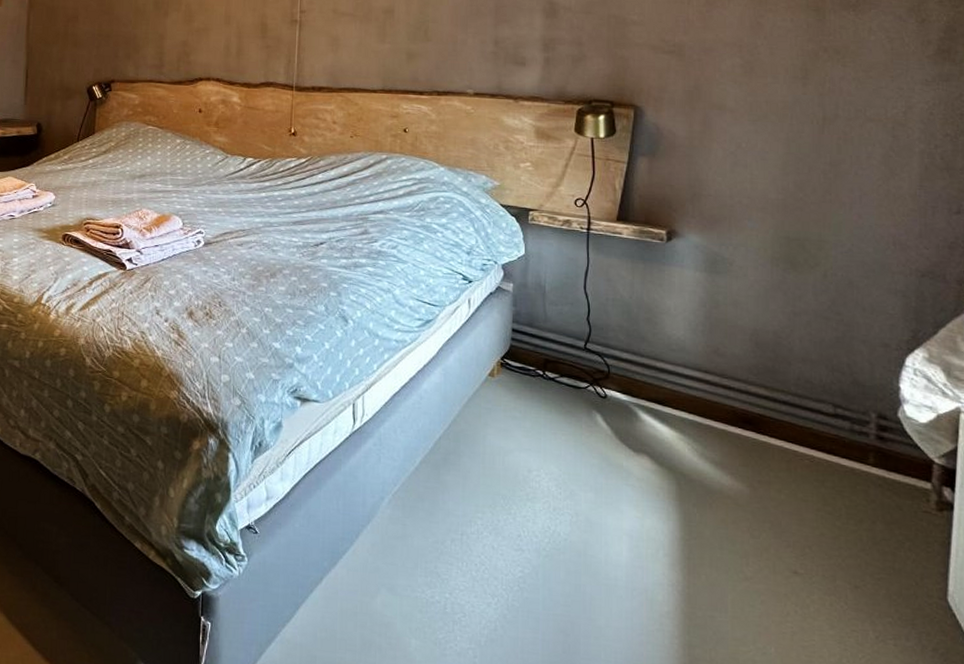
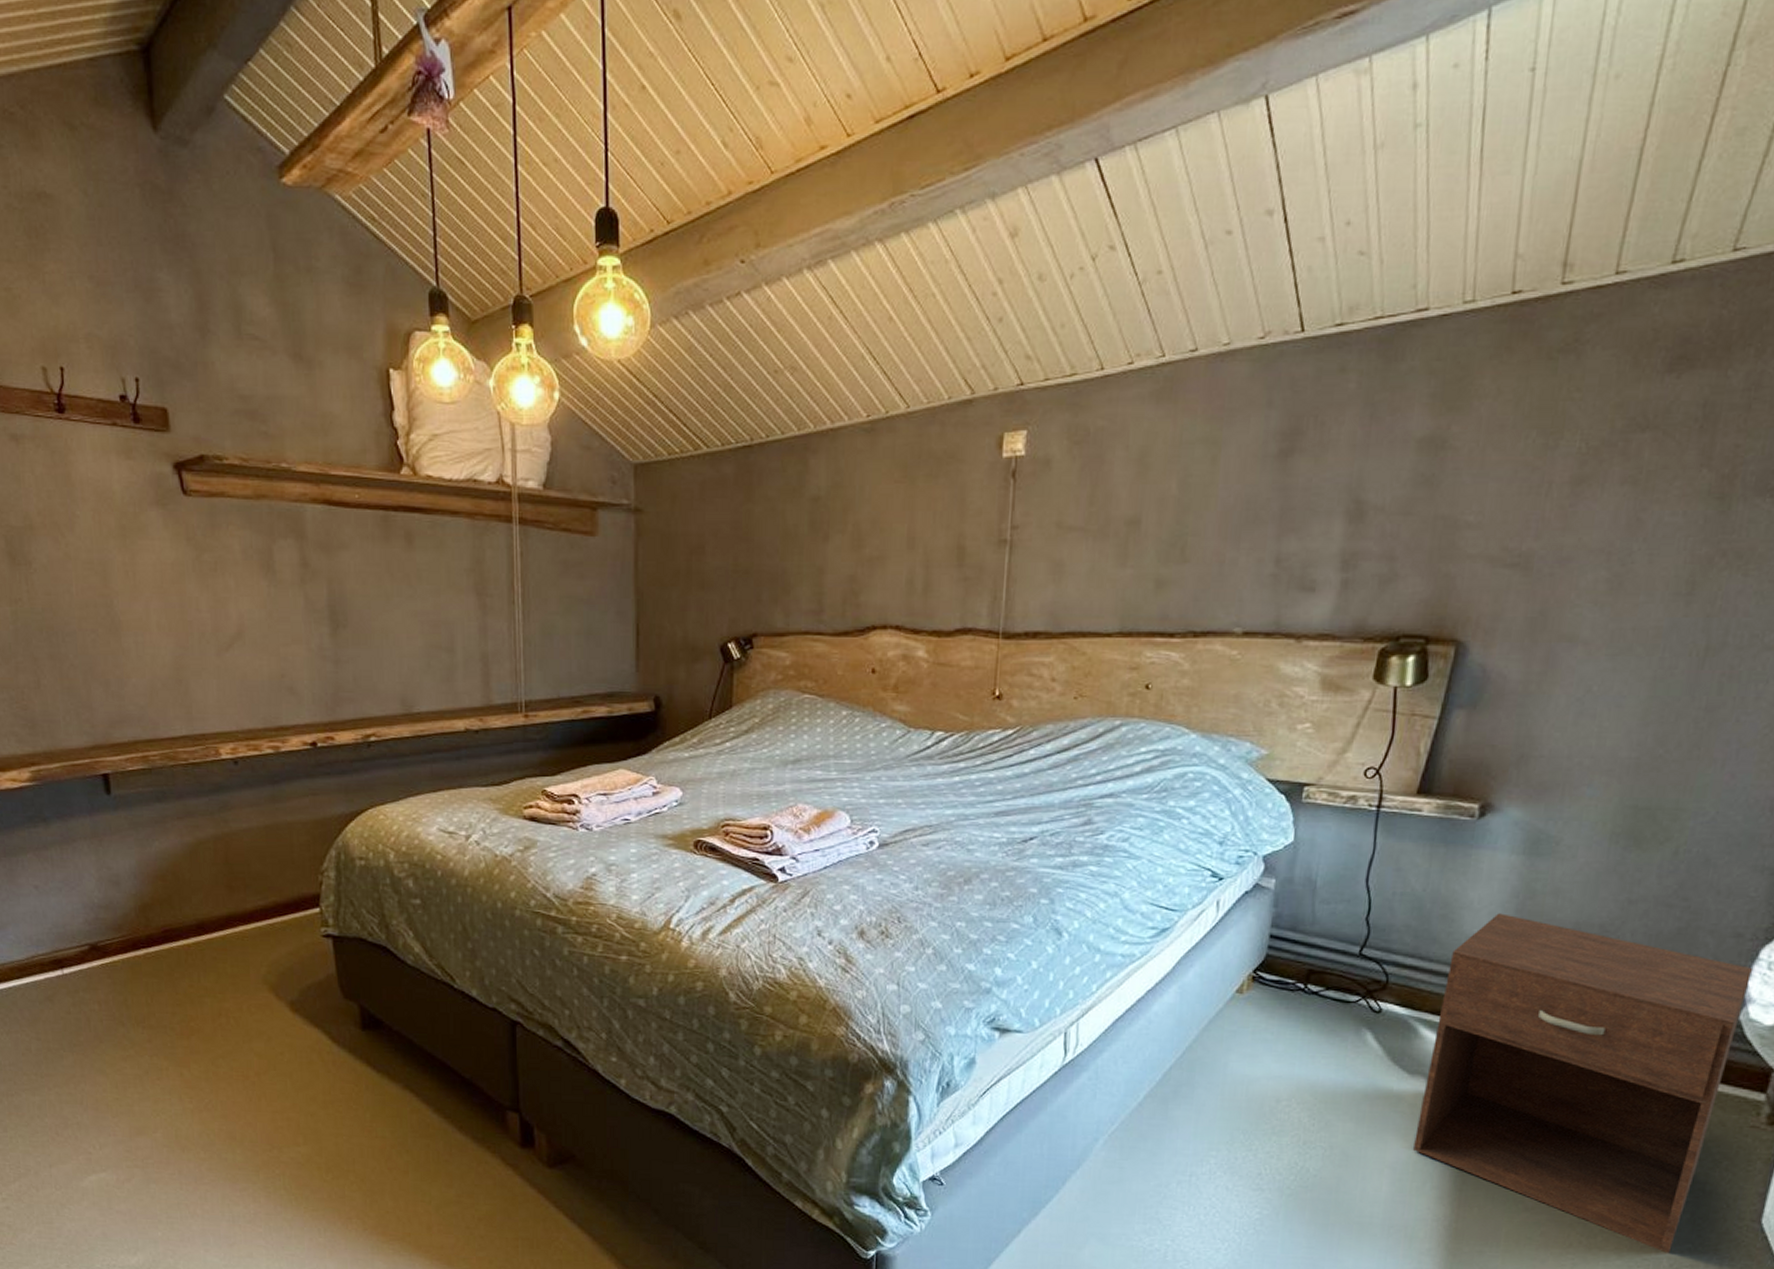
nightstand: none [644,319,901,626] -> present [1412,913,1752,1253]

